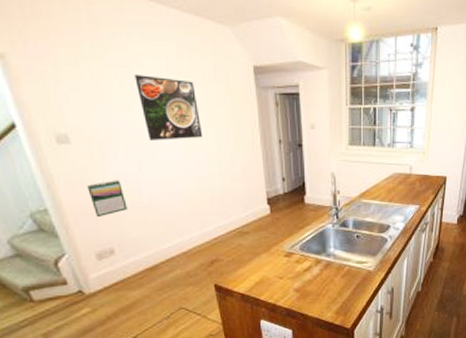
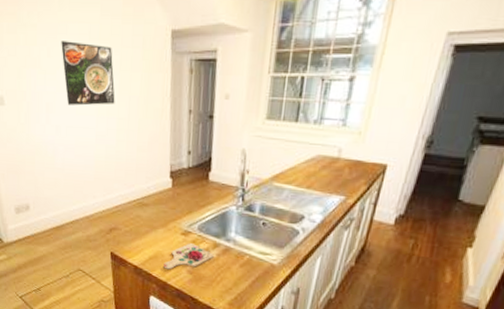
calendar: present [87,180,128,218] -> none [14,141,44,175]
cutting board: none [270,263,317,292] -> present [163,243,214,270]

